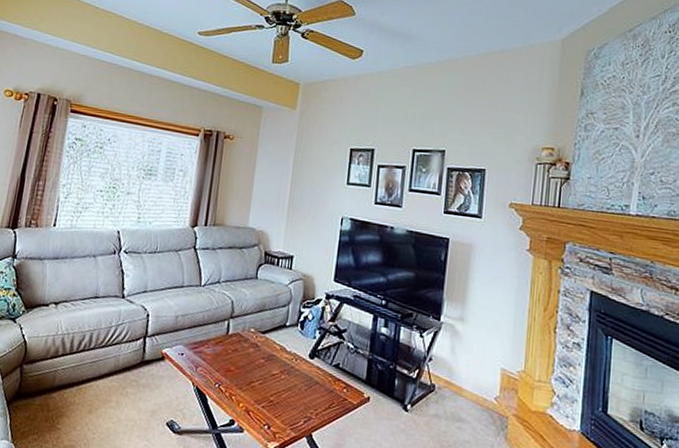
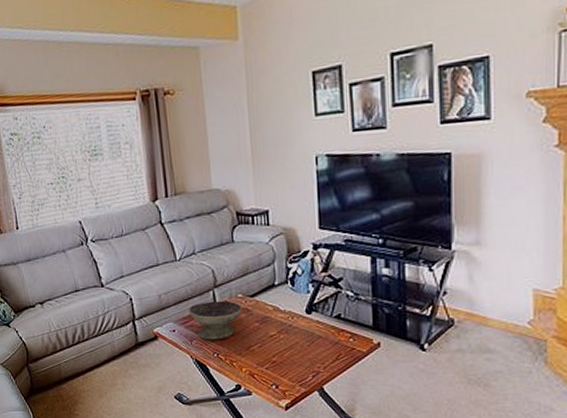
decorative bowl: none [201,330,252,370] -> present [189,300,242,340]

